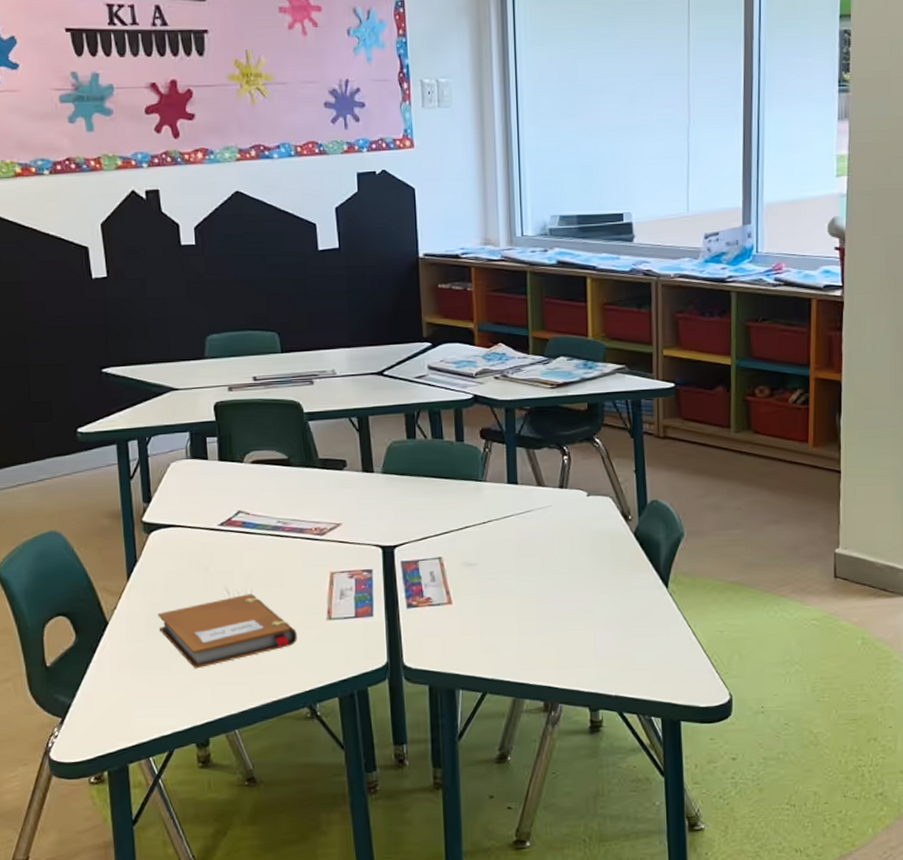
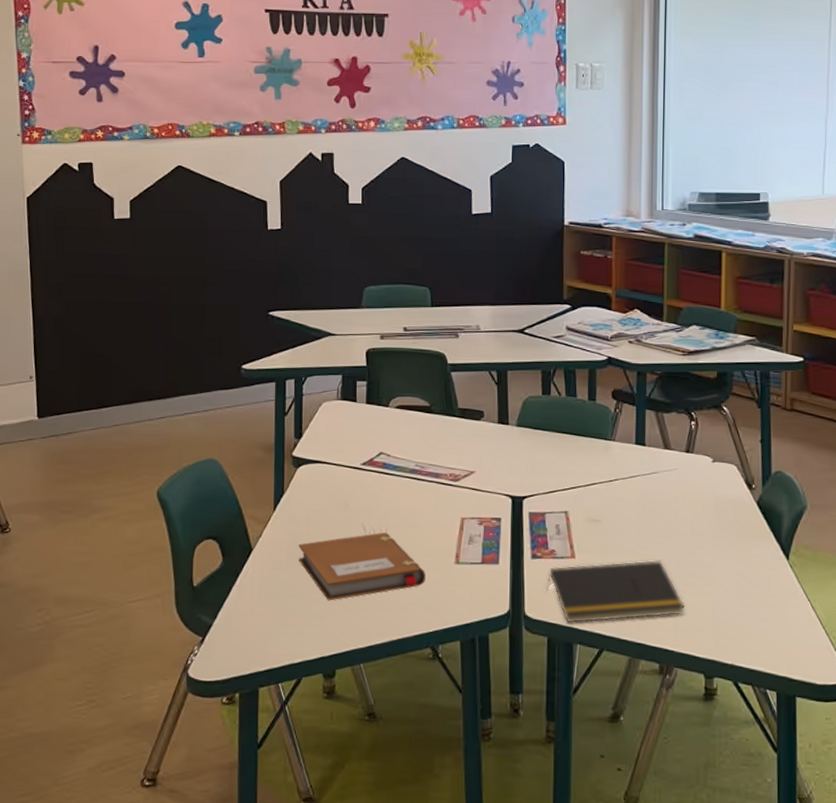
notepad: none [424,598,567,670] -> present [547,559,686,623]

